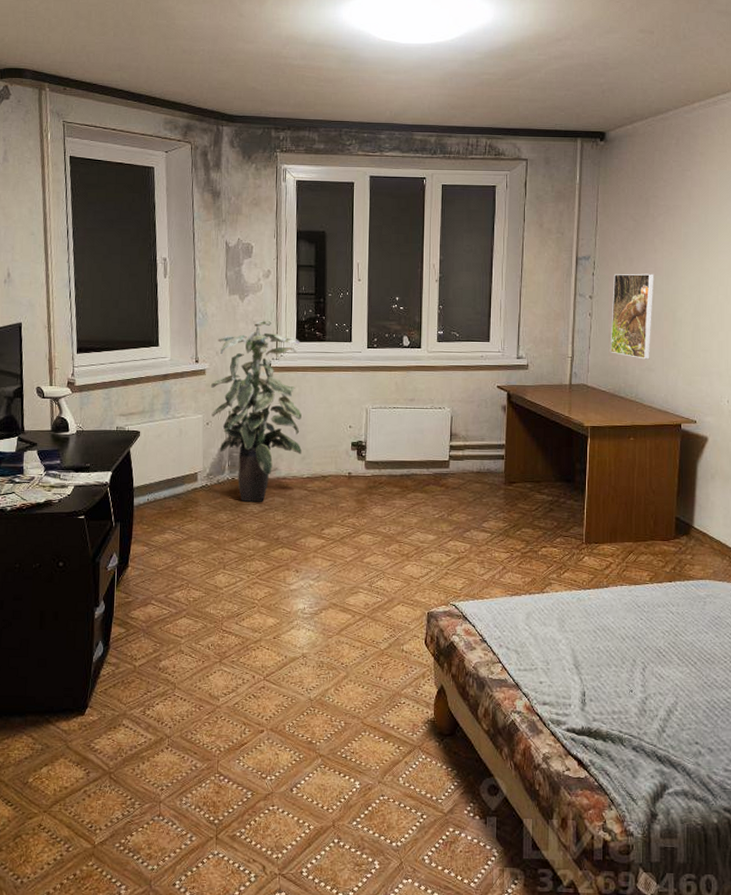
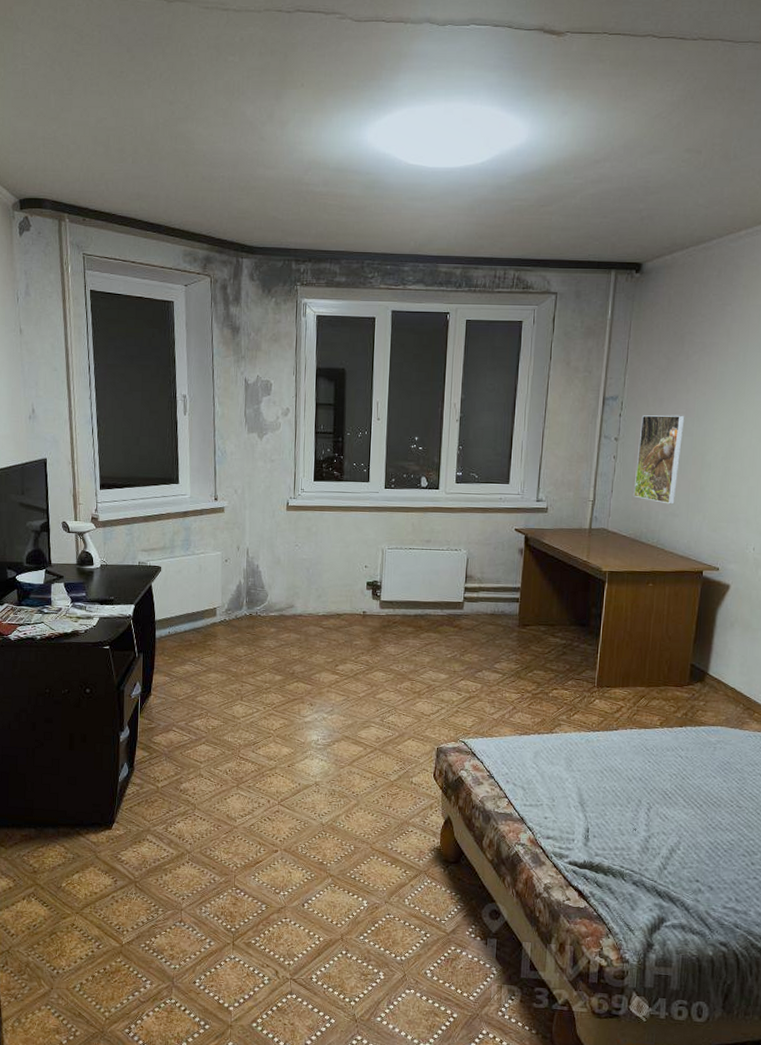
indoor plant: present [210,320,302,502] -> none [229,459,318,638]

